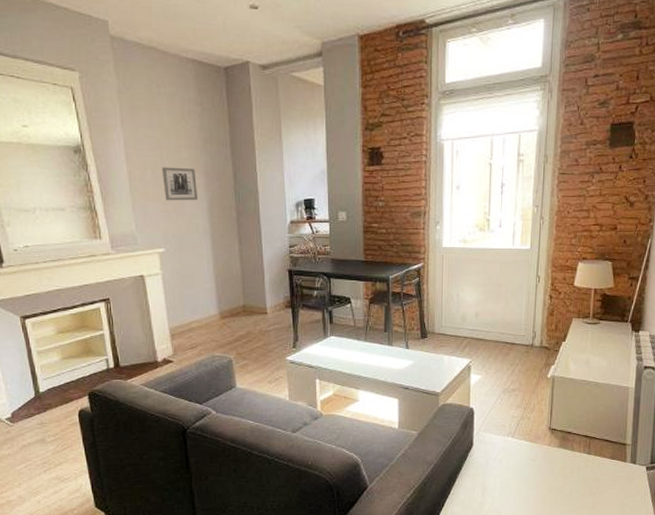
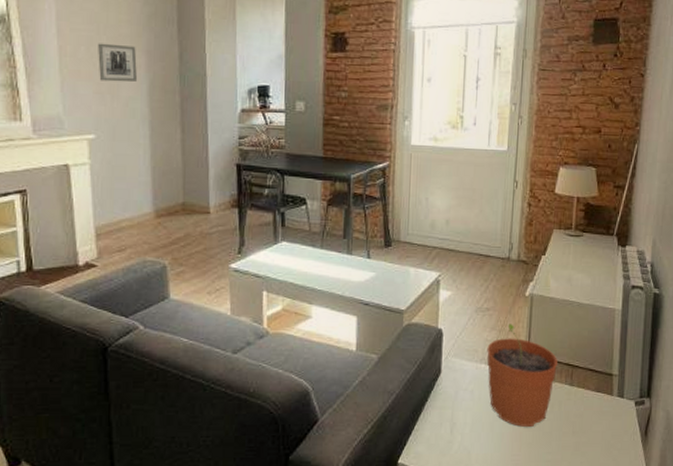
plant pot: none [513,402,577,490] -> present [487,324,558,427]

